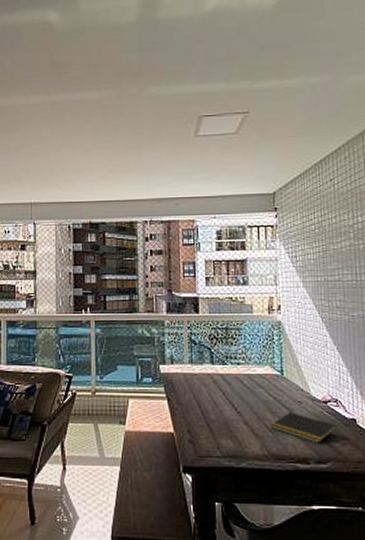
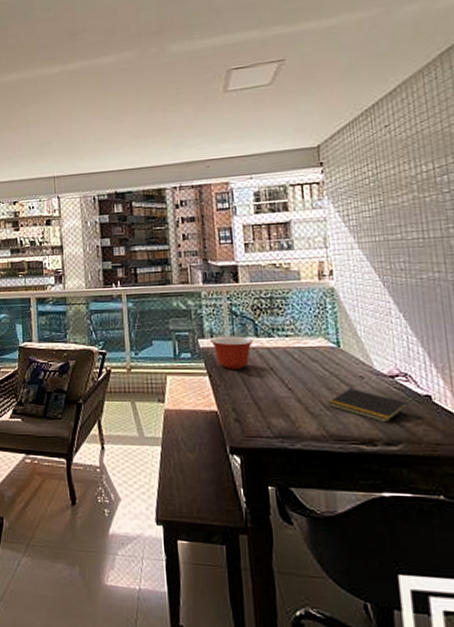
mixing bowl: none [171,363,210,393] -> present [210,336,254,369]

